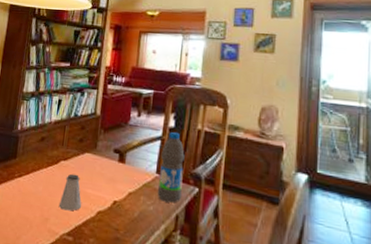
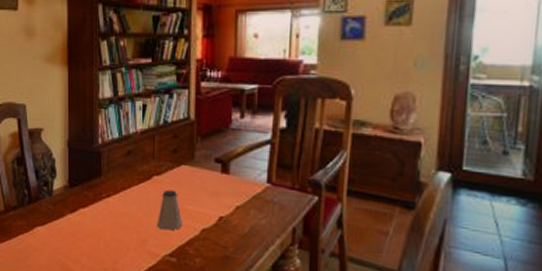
water bottle: present [157,132,185,203] -> none [269,134,300,215]

